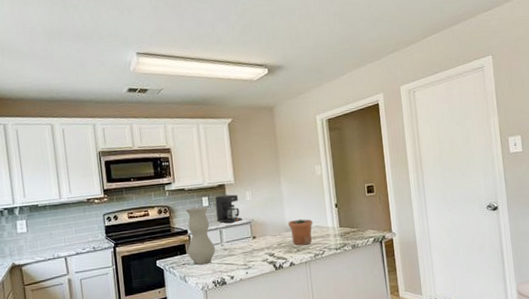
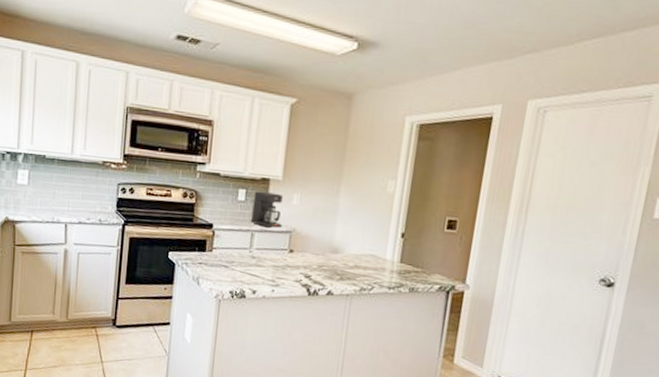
vase: present [185,206,216,265] -> none [207,198,245,269]
planter: present [288,218,313,246] -> none [337,241,368,275]

